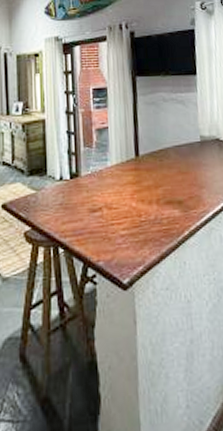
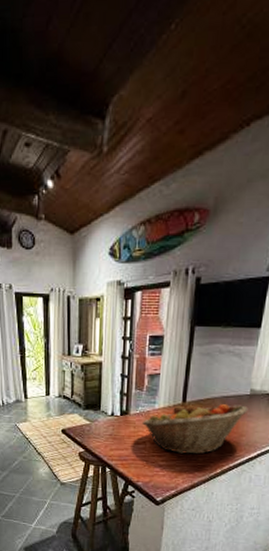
fruit basket: none [96,153,202,218] -> present [142,404,248,455]

